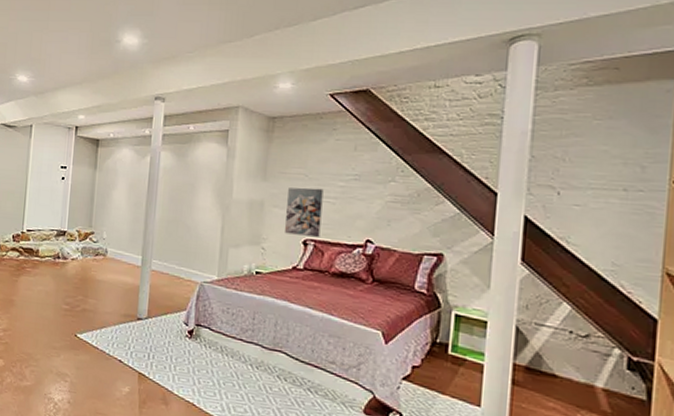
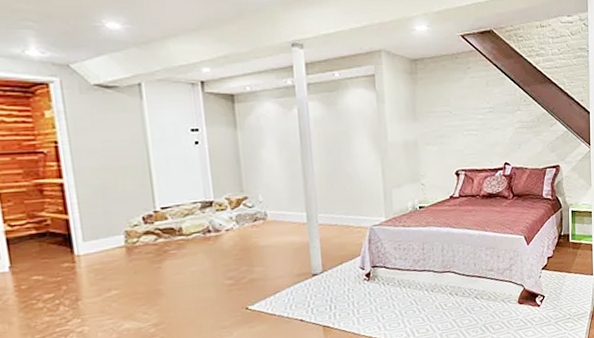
wall art: present [285,187,324,238] -> none [437,123,468,168]

